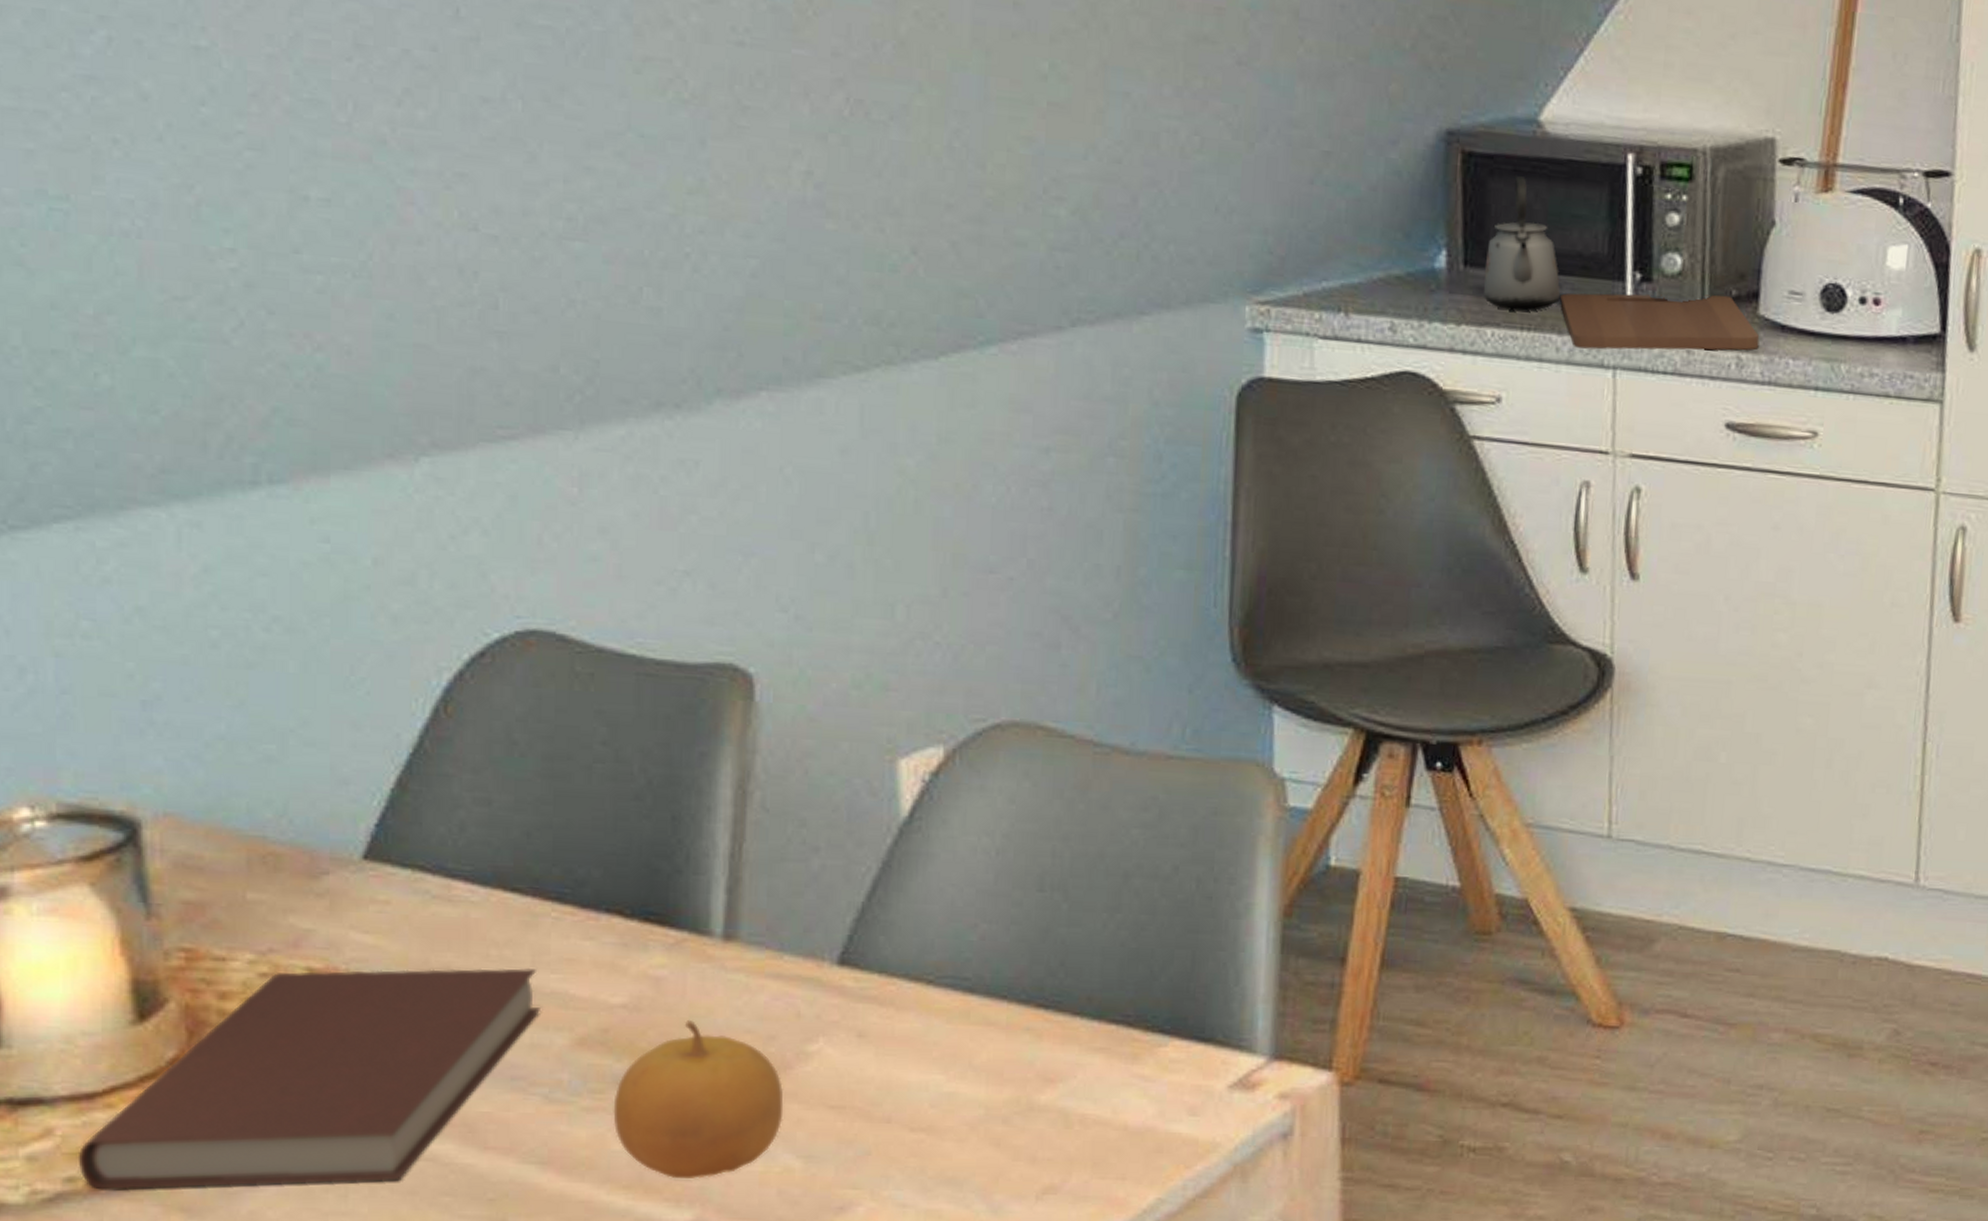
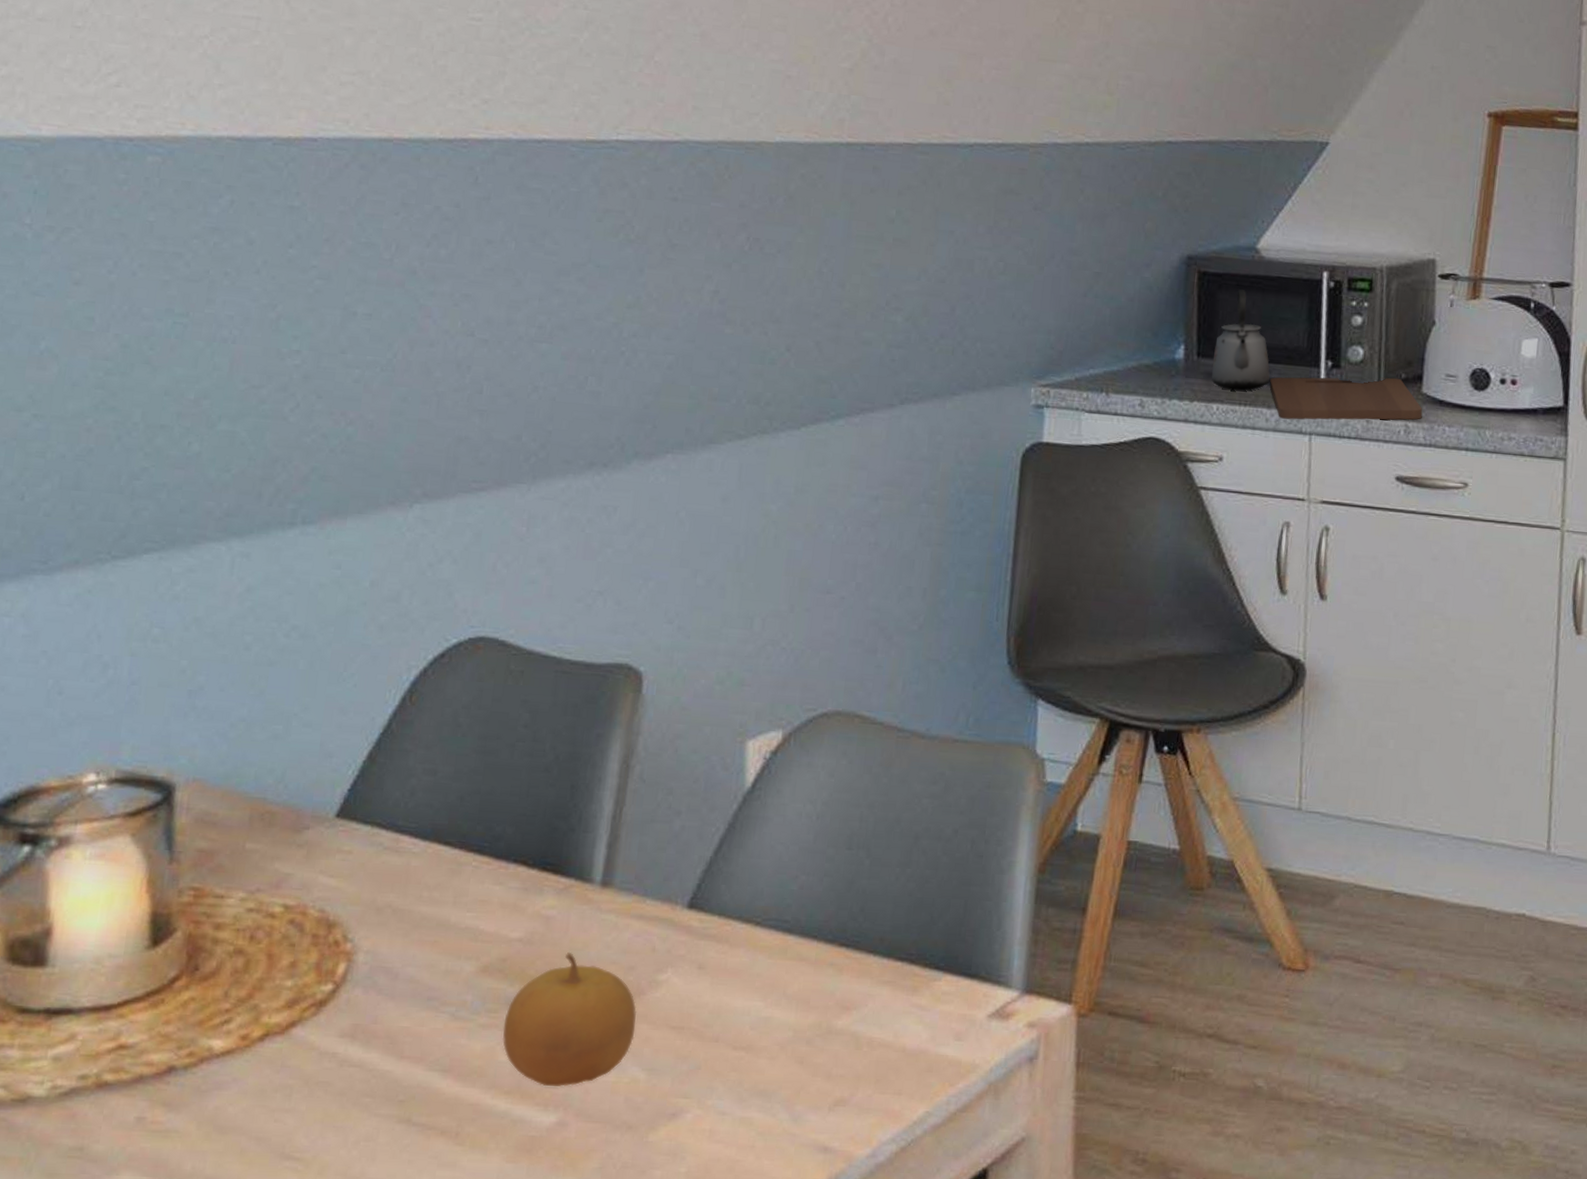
book: present [77,967,542,1190] -> none [90,907,457,1087]

